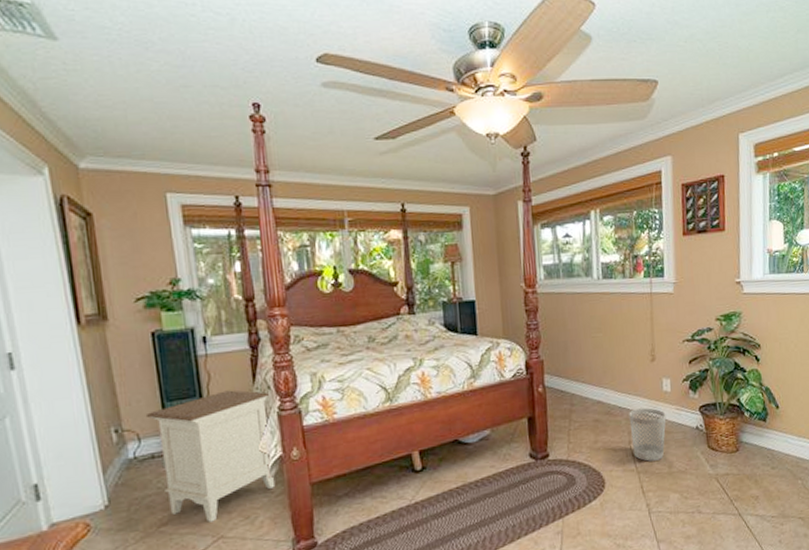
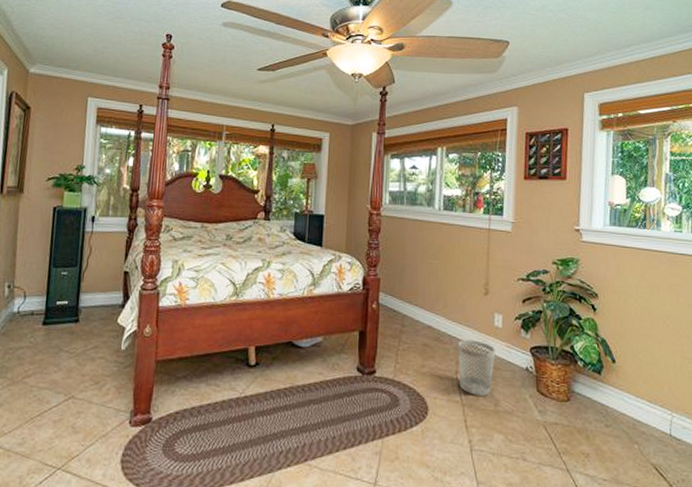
nightstand: present [145,390,276,522] -> none [34,265,135,381]

